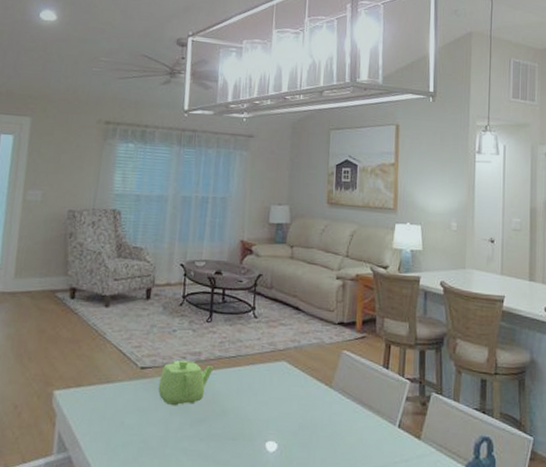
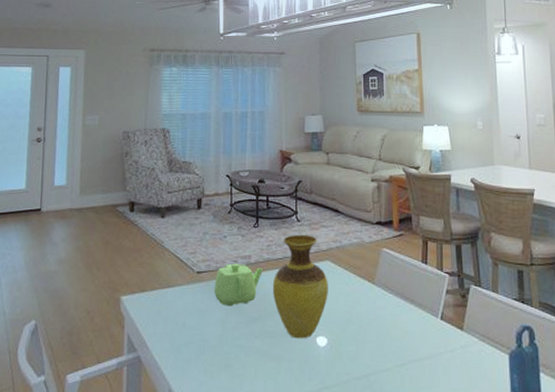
vase: none [222,331,283,443] -> present [272,234,328,339]

